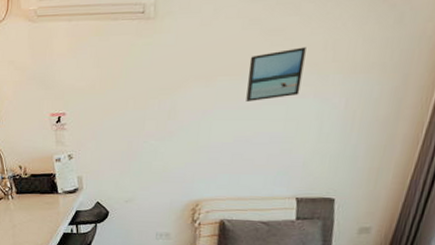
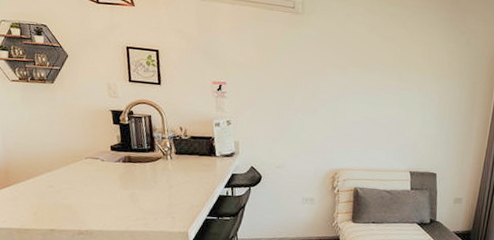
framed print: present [246,47,306,101] -> none [371,53,411,90]

